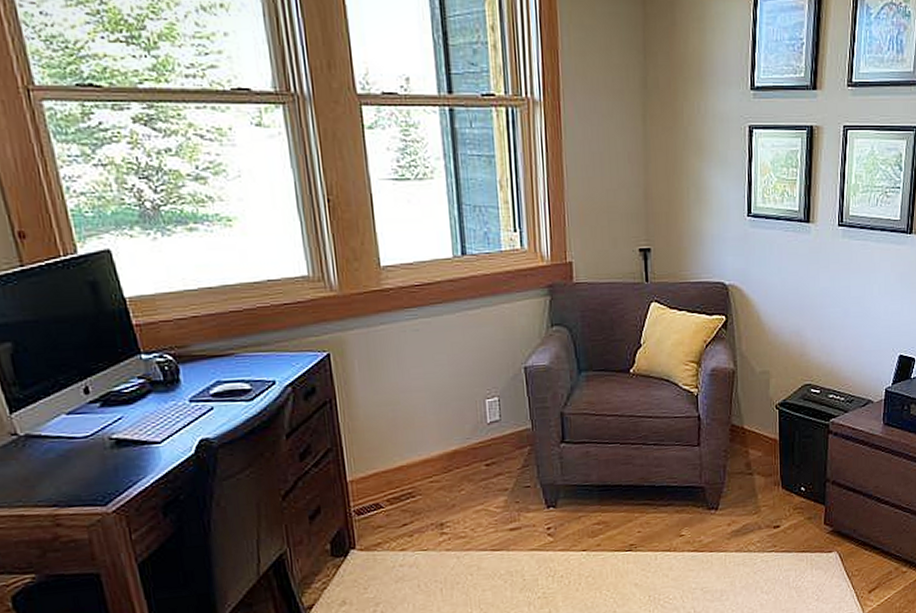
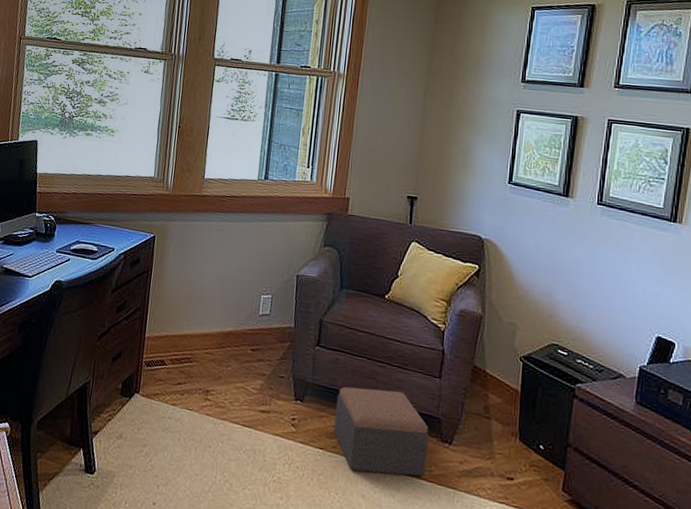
footstool: none [593,470,695,563] -> present [333,386,429,477]

